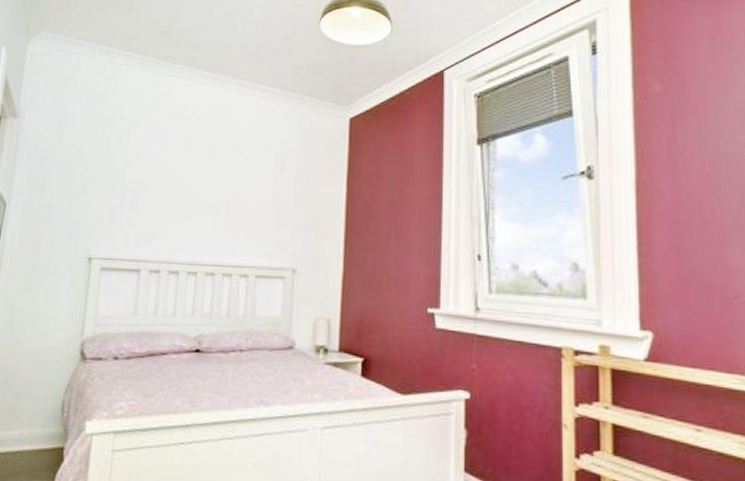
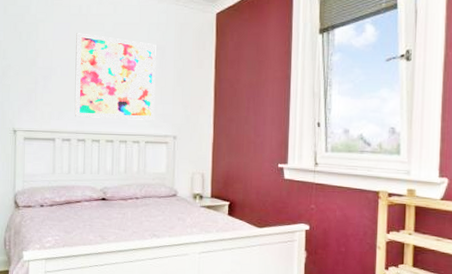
wall art: none [168,139,275,248] -> present [74,33,156,120]

